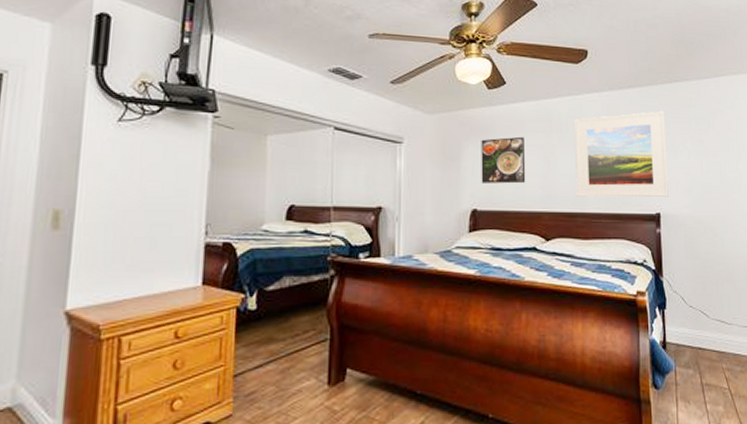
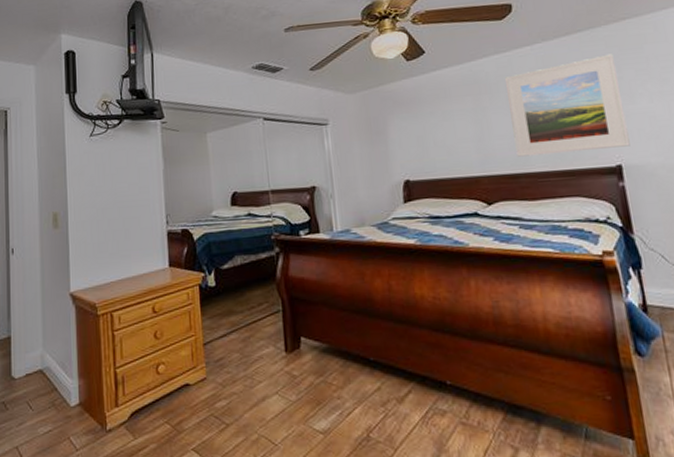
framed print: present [481,136,526,184] -> none [406,102,459,154]

